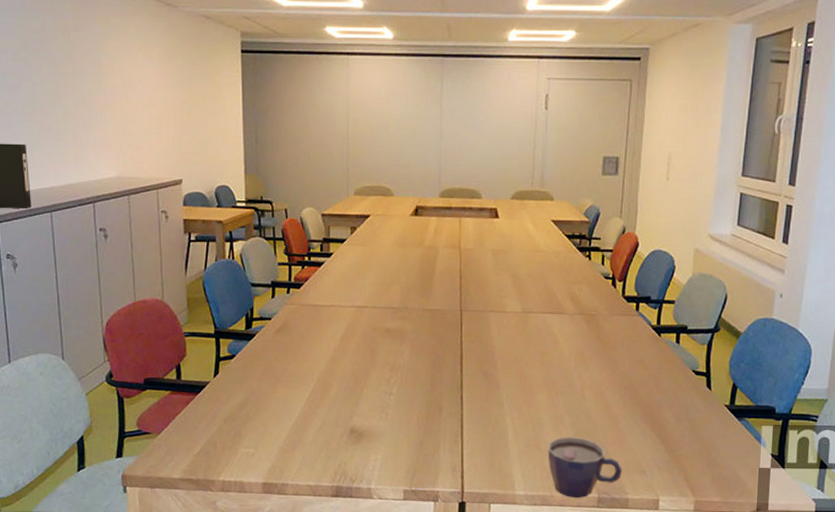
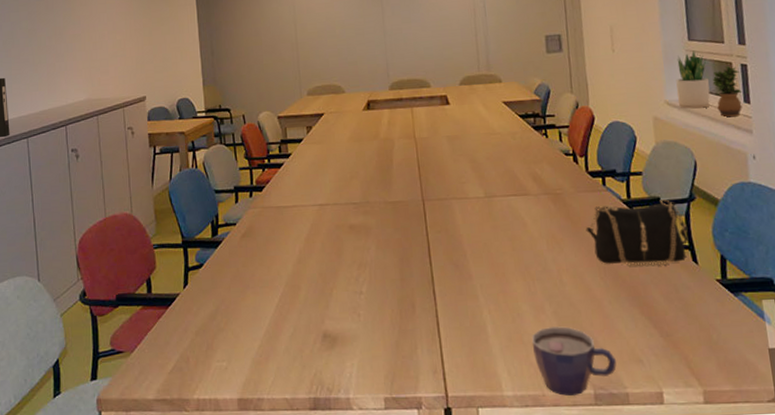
handbag: none [613,328,708,389] -> present [586,199,689,267]
planter: none [721,186,755,244] -> present [676,50,710,109]
potted plant: none [756,205,784,256] -> present [712,66,743,118]

